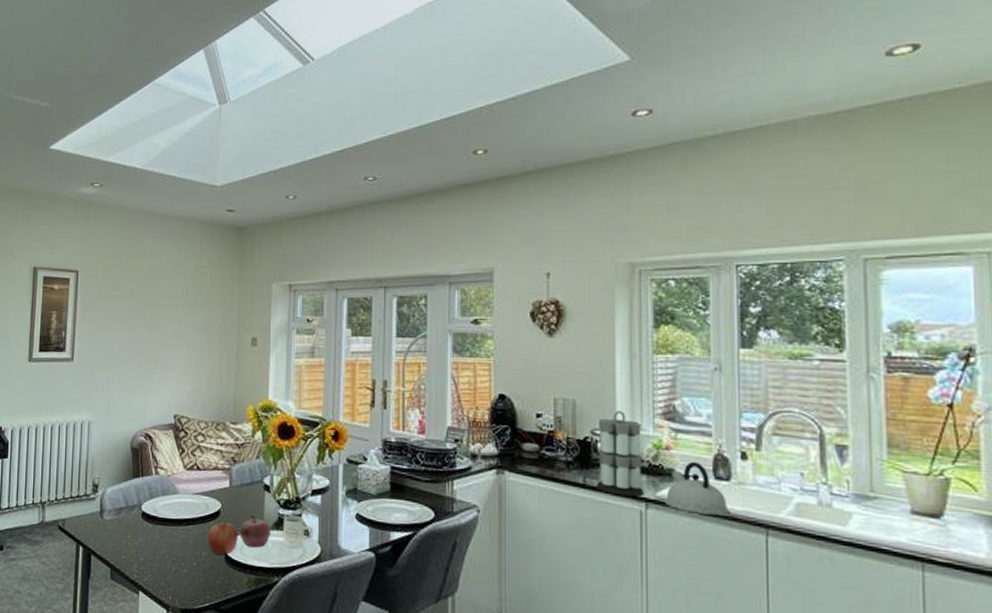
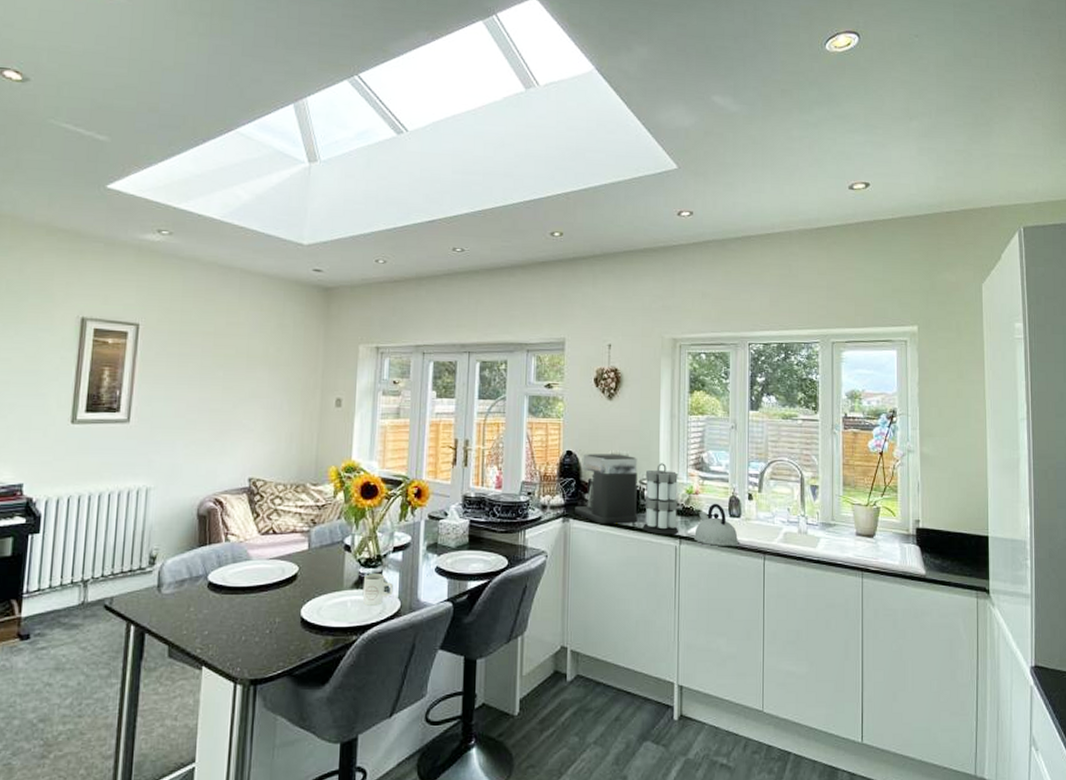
fruit: present [208,521,238,556] -> none [283,585,316,620]
fruit: present [239,514,270,548] -> none [317,575,350,609]
coffee maker: none [511,398,590,480] -> present [575,453,638,525]

